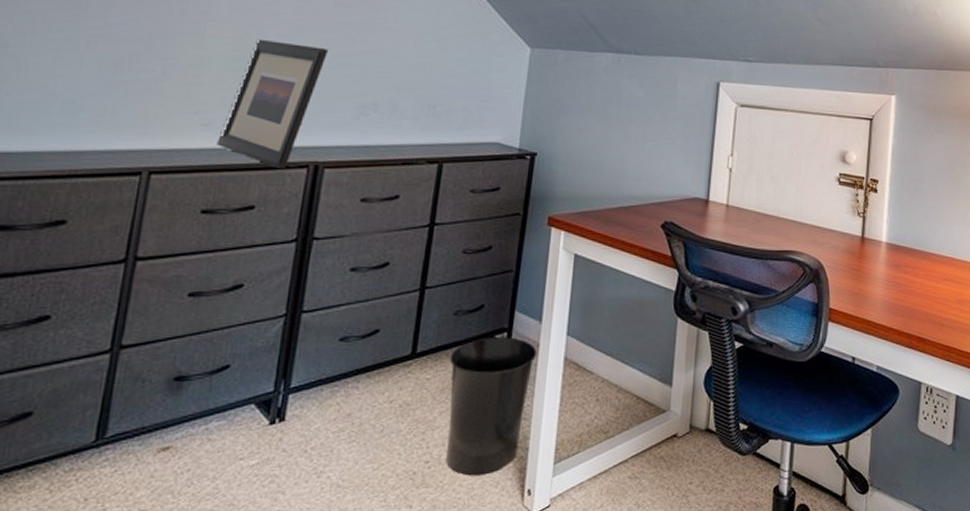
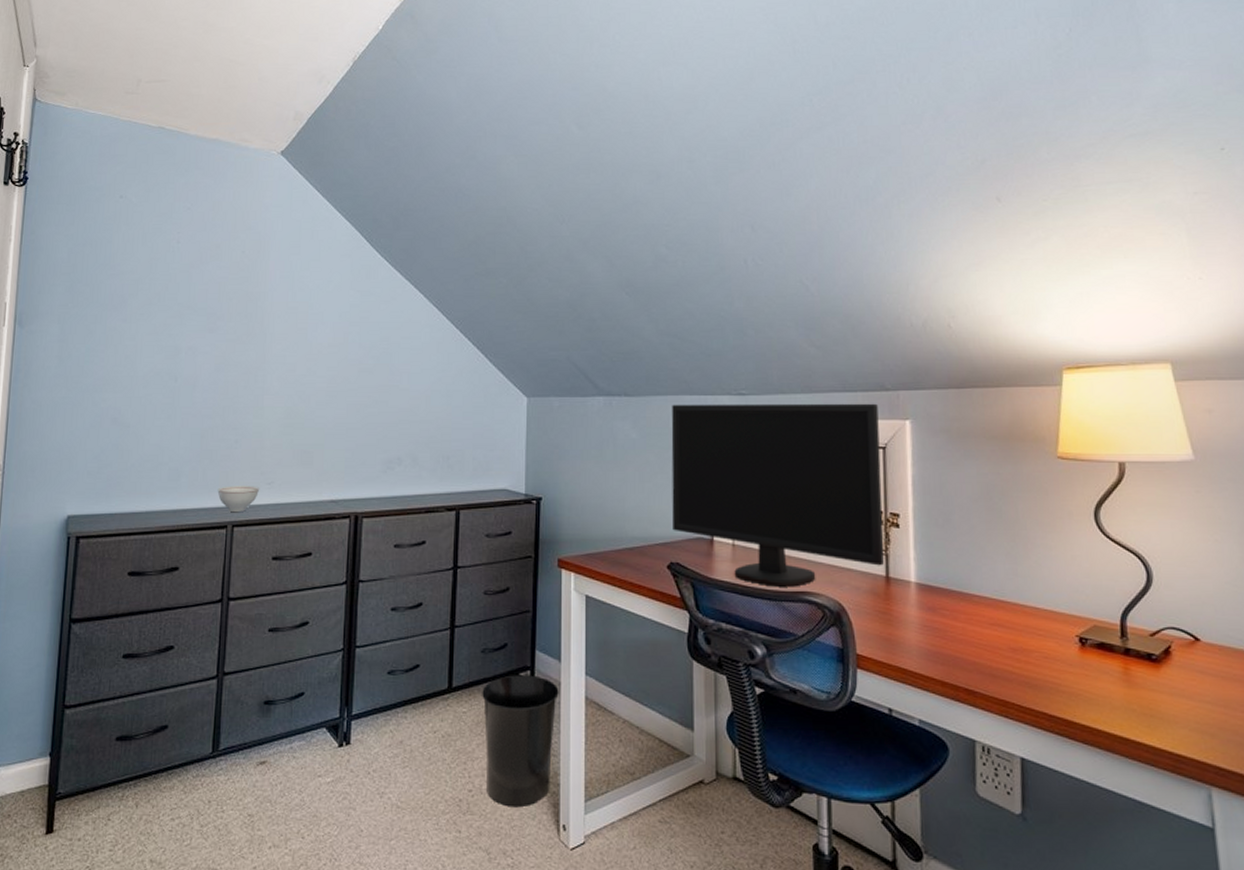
bowl: none [131,125,192,158] -> present [217,486,260,513]
picture frame: present [217,38,328,170] -> none [279,406,357,520]
monitor: none [670,65,870,246] -> present [671,403,885,587]

